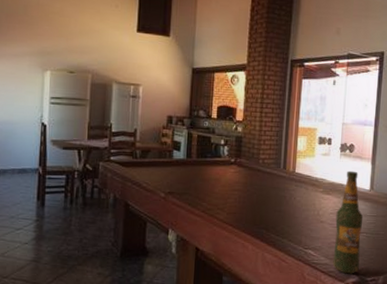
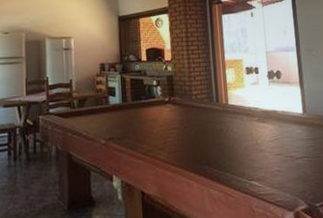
beer bottle: present [333,170,363,274] -> none [274,96,306,202]

